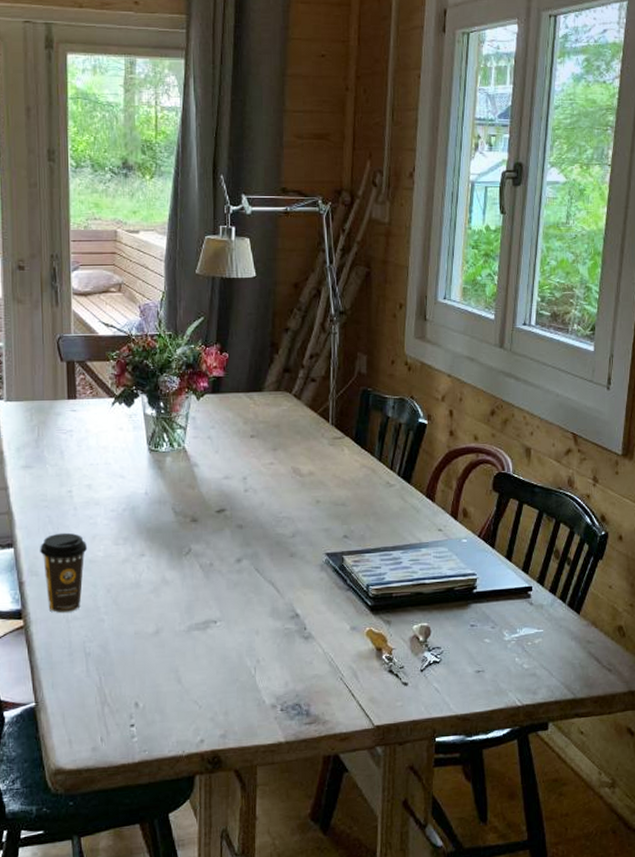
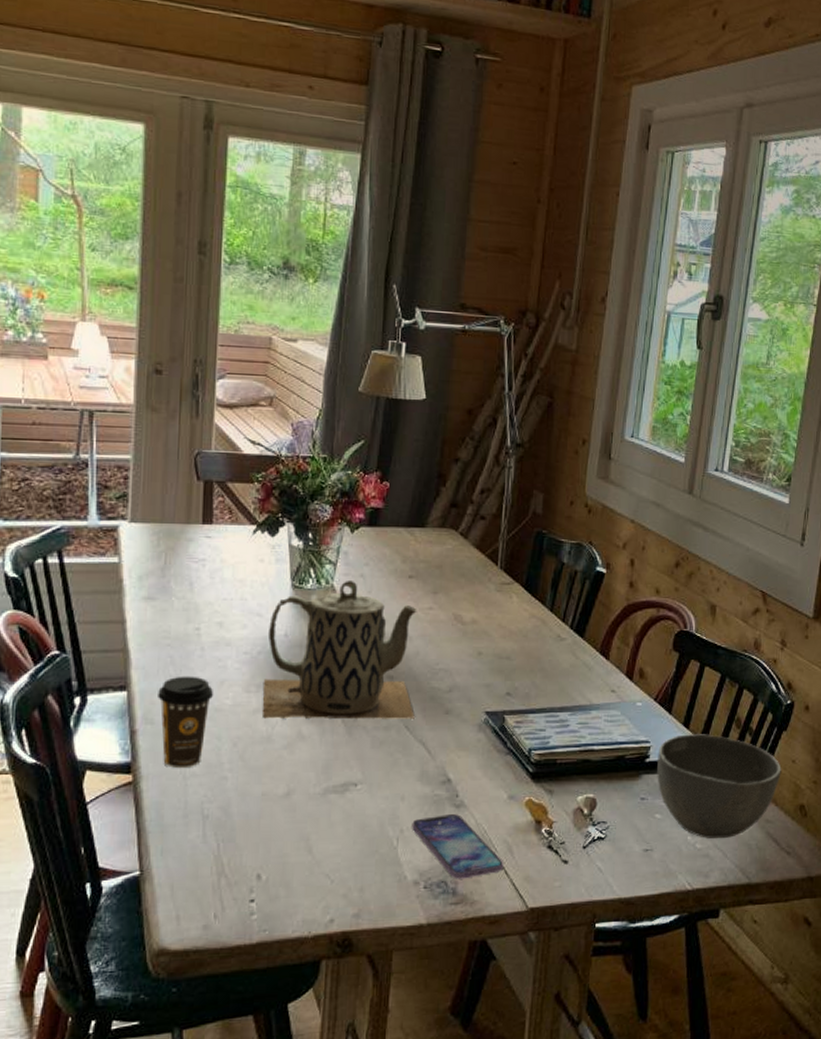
teapot: none [130,441,263,567] -> present [263,579,417,719]
smartphone: none [267,645,351,702] -> present [412,814,504,879]
bowl: none [484,565,599,659] -> present [657,734,782,838]

